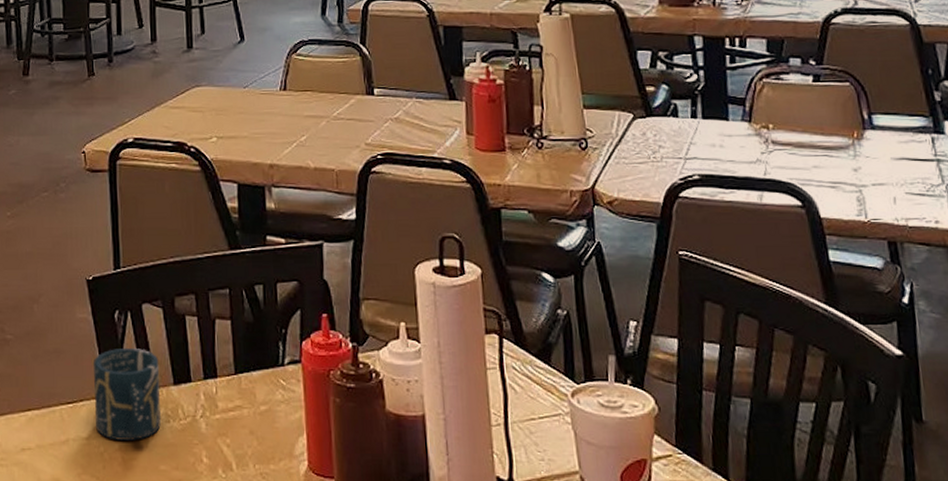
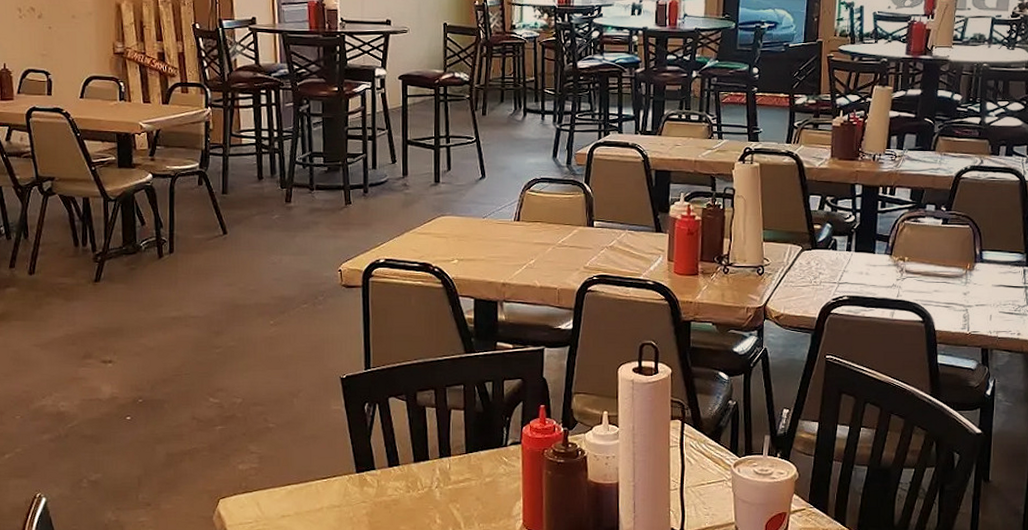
cup: present [94,347,161,440] -> none [346,433,402,507]

